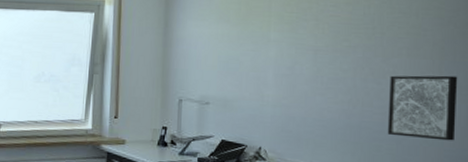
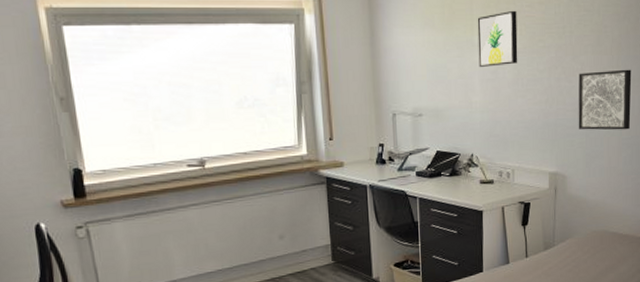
wall art: none [274,9,320,63] -> present [477,10,518,67]

